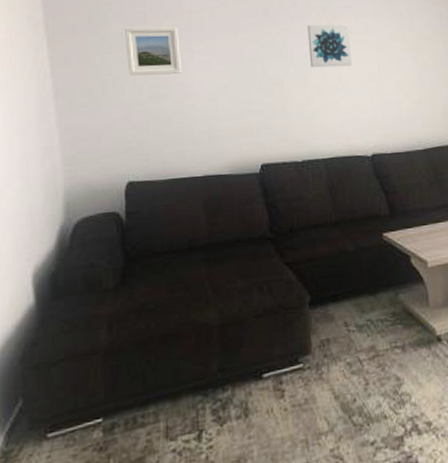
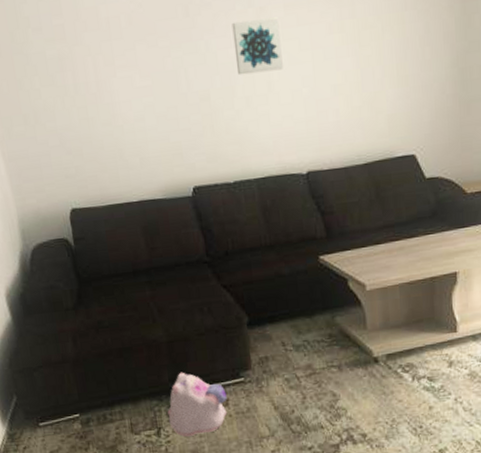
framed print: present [125,26,181,76] -> none [46,39,106,99]
plush toy: none [213,359,283,439] -> present [167,372,228,437]

